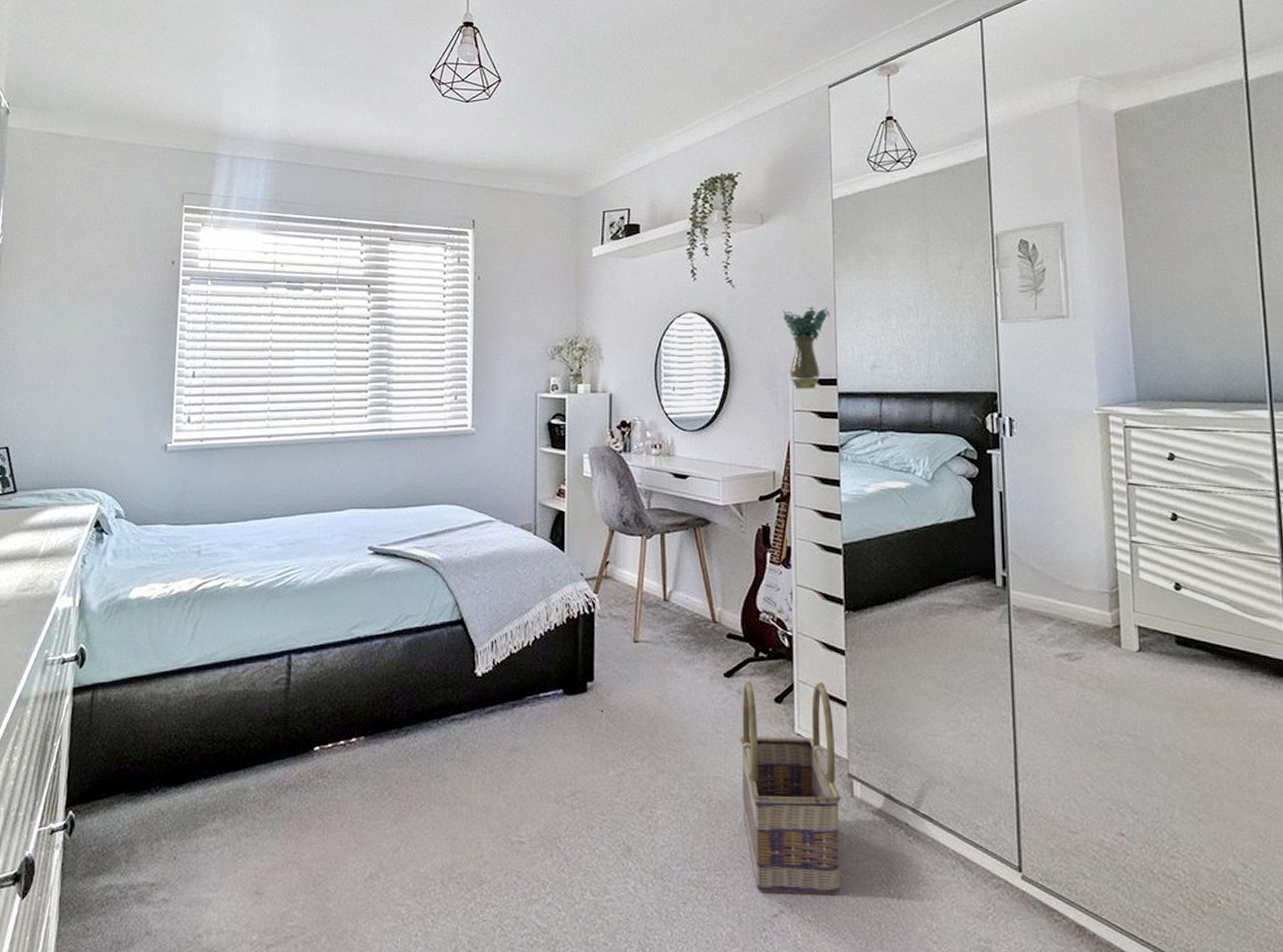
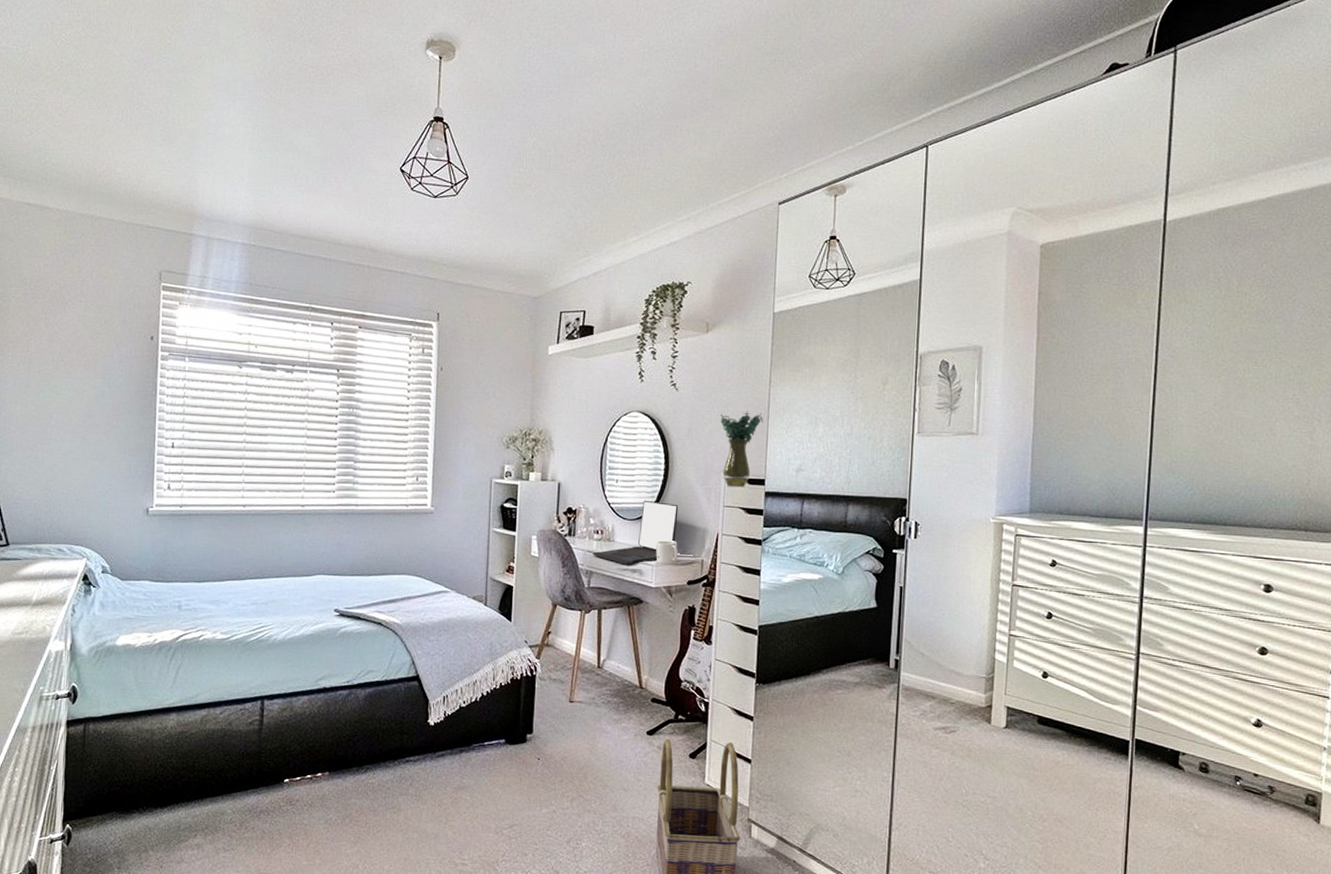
laptop: none [651,408,744,481] -> present [592,500,679,565]
mug: none [720,452,747,480] -> present [655,540,679,566]

